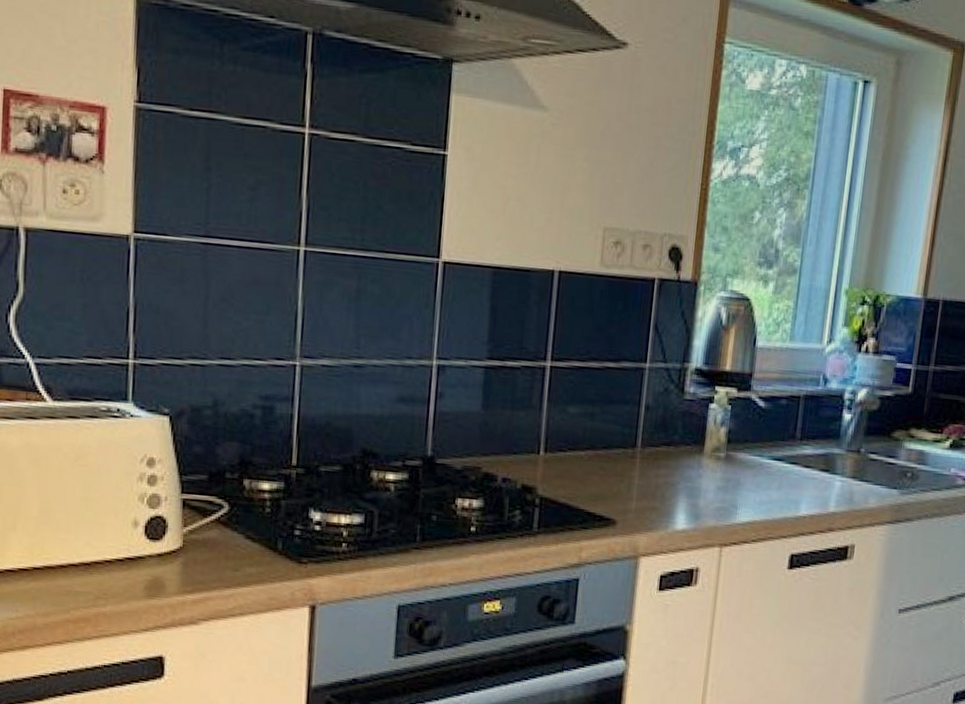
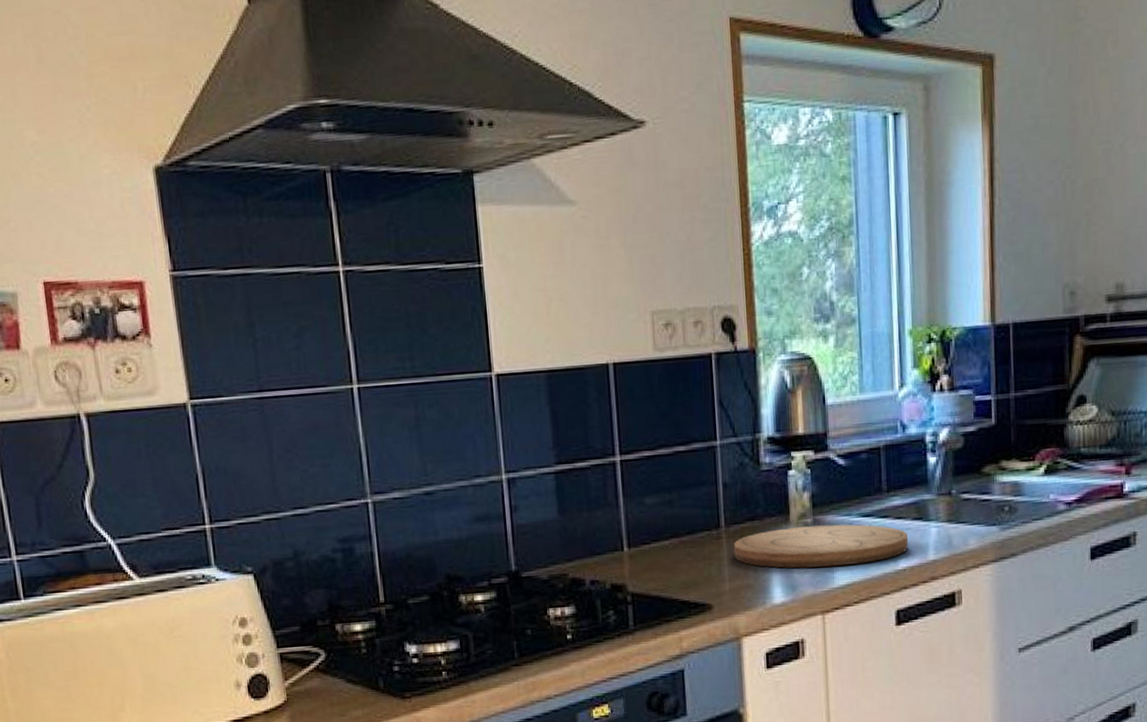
cutting board: none [645,458,814,505] -> present [733,524,909,569]

